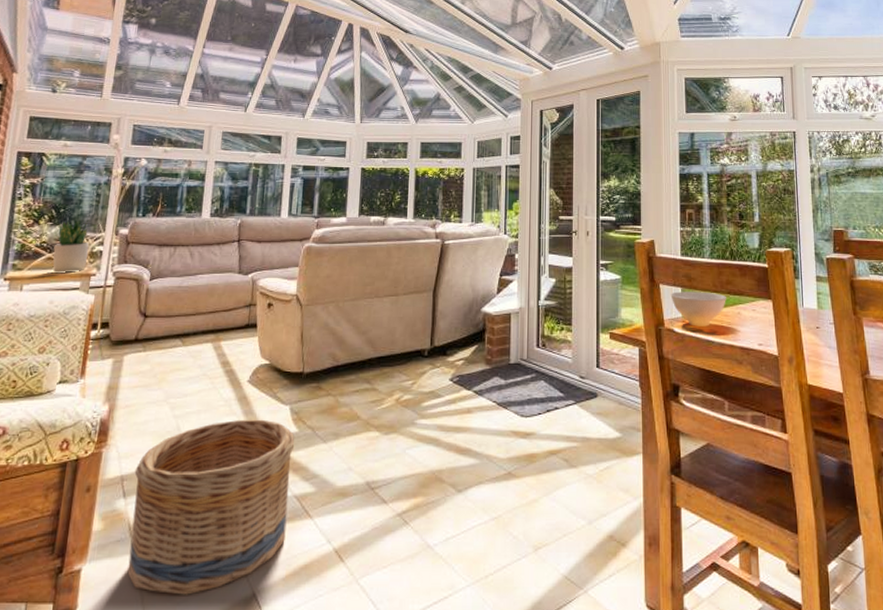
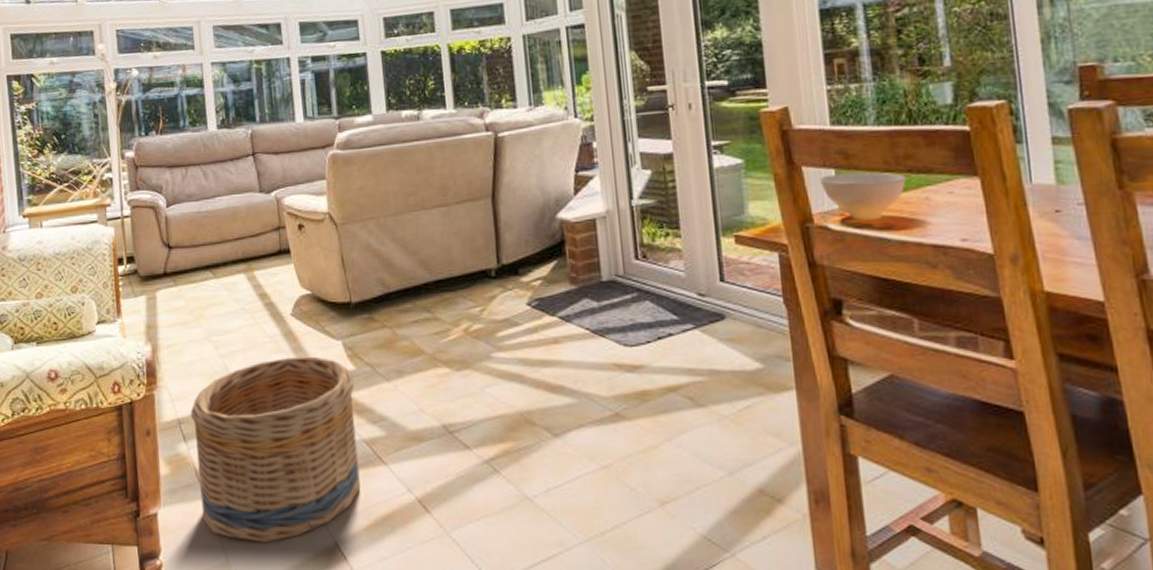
planter: present [52,217,89,273] -> none [61,142,99,206]

